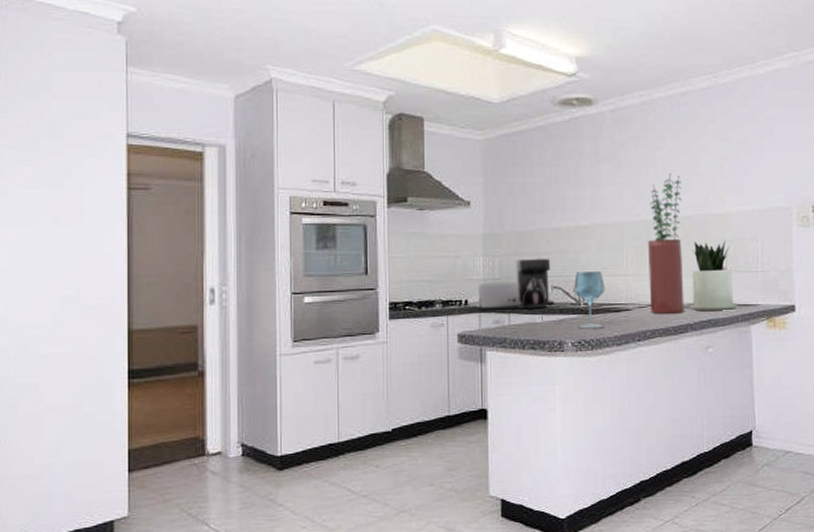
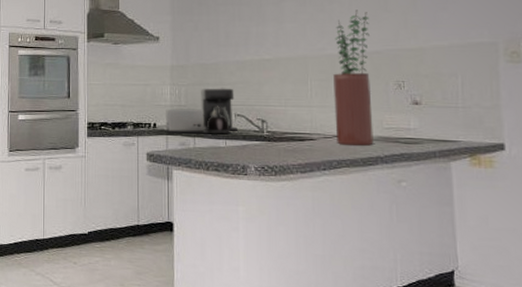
wine glass: present [573,271,605,329] -> none [256,101,289,156]
planter: present [689,240,738,312] -> none [379,75,435,146]

